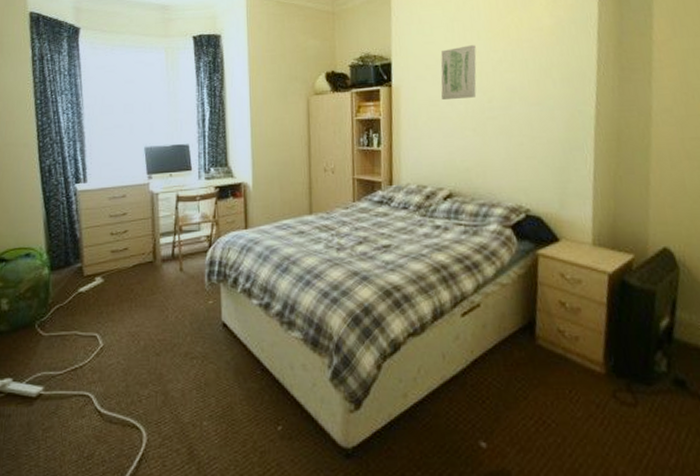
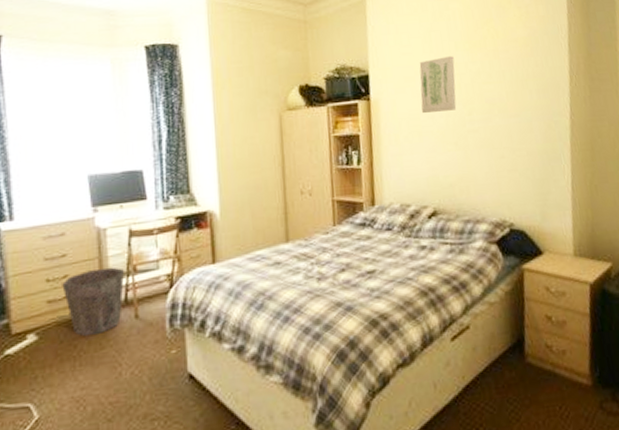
waste bin: none [123,226,172,283] -> present [62,267,124,337]

